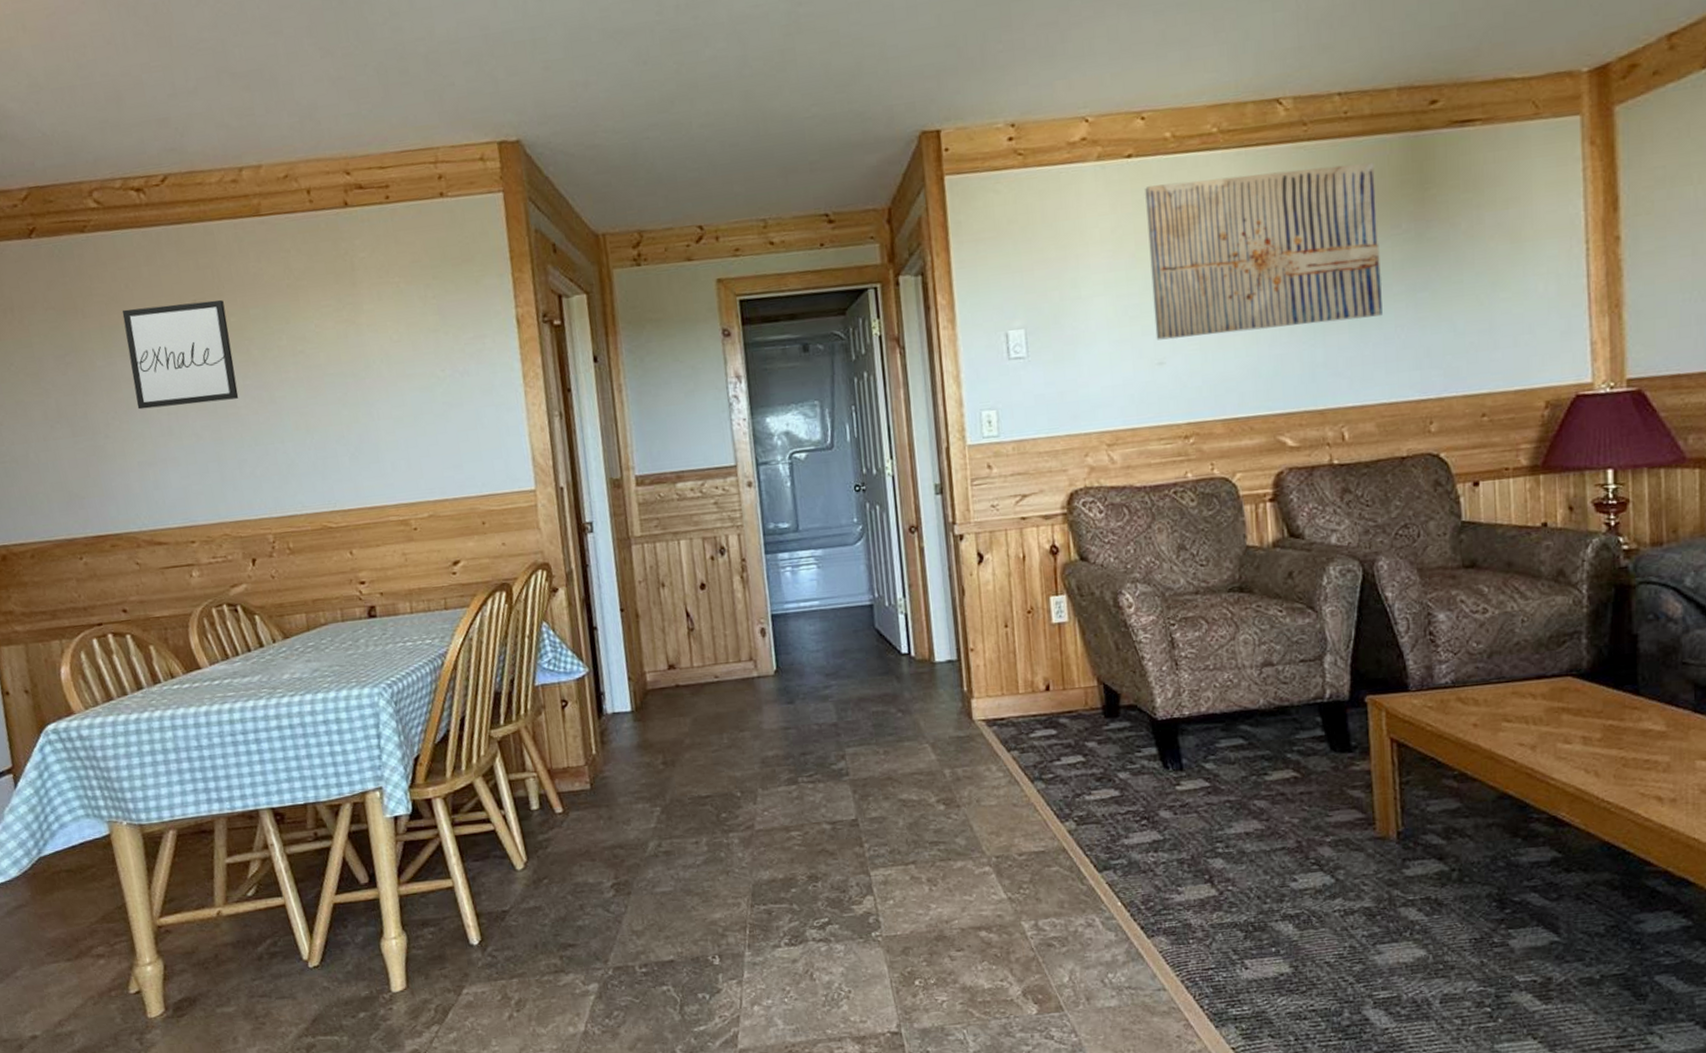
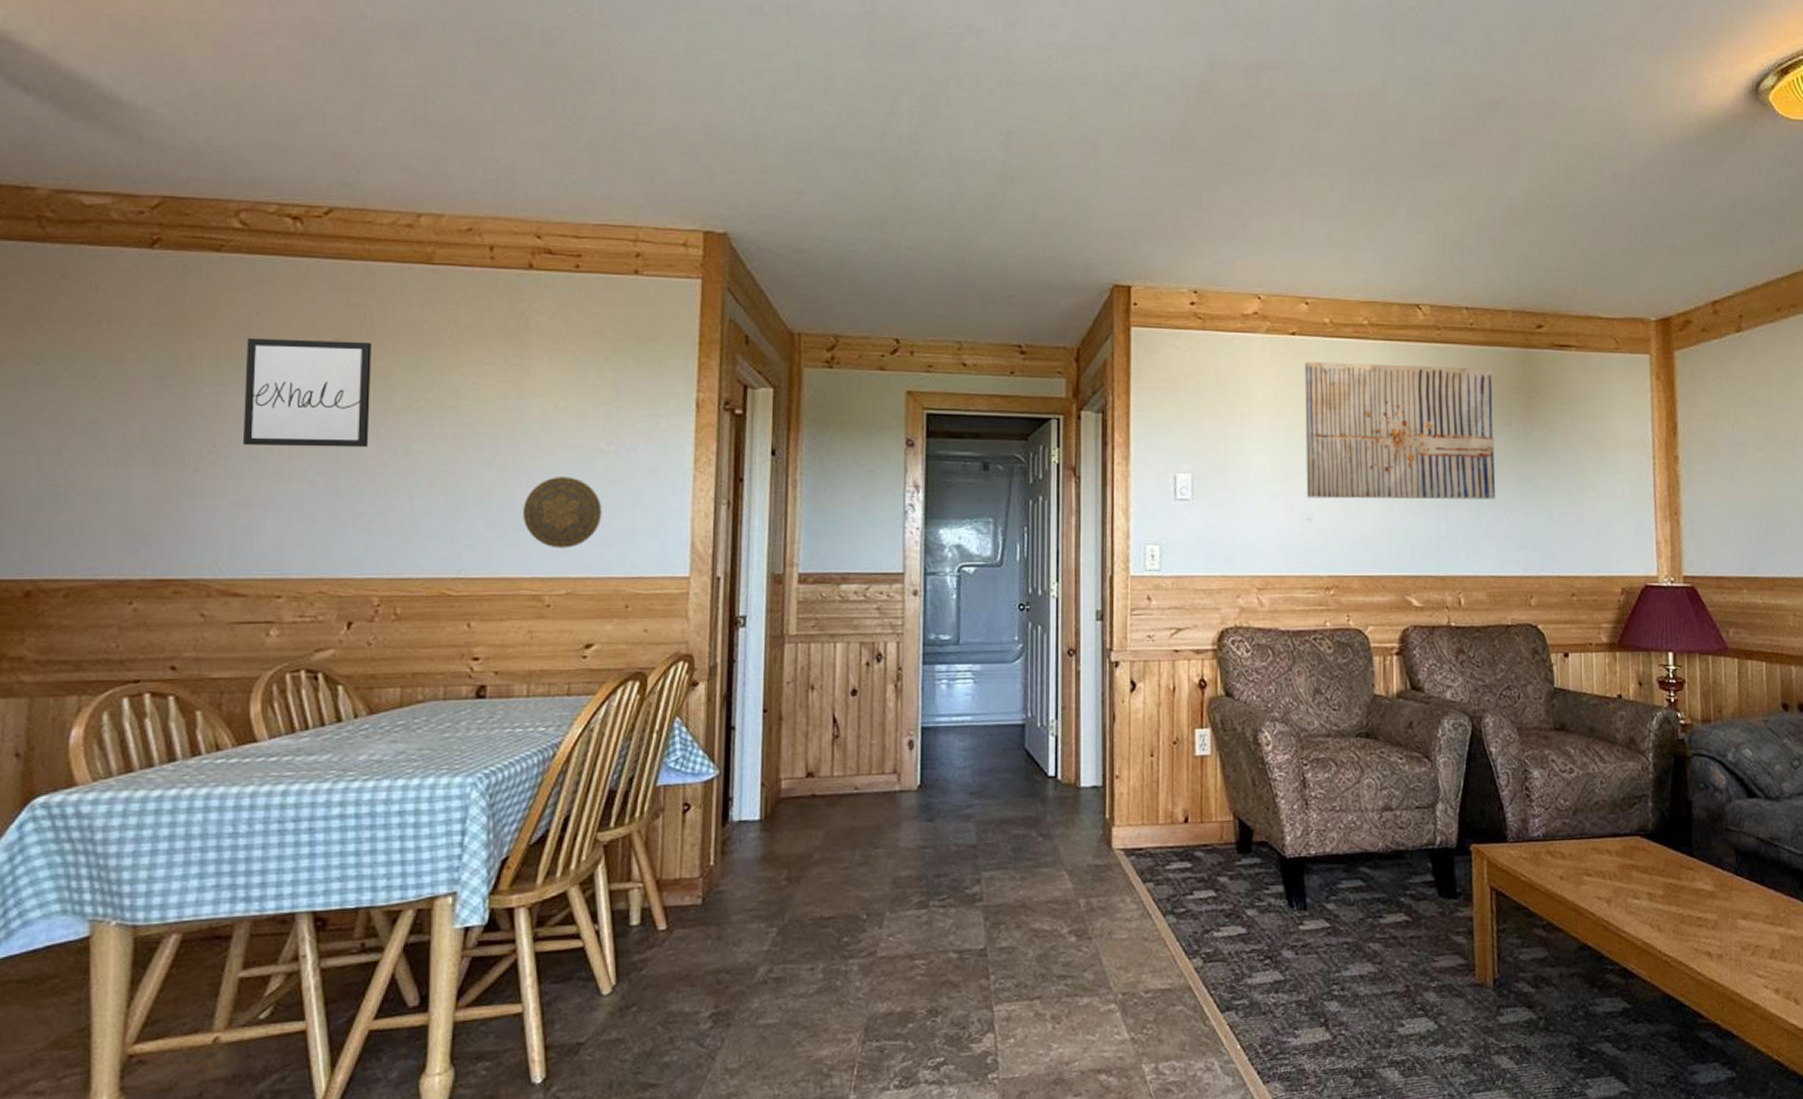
decorative plate: none [378,405,449,475] -> present [523,477,602,548]

